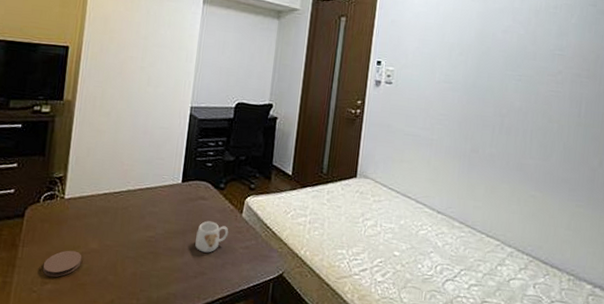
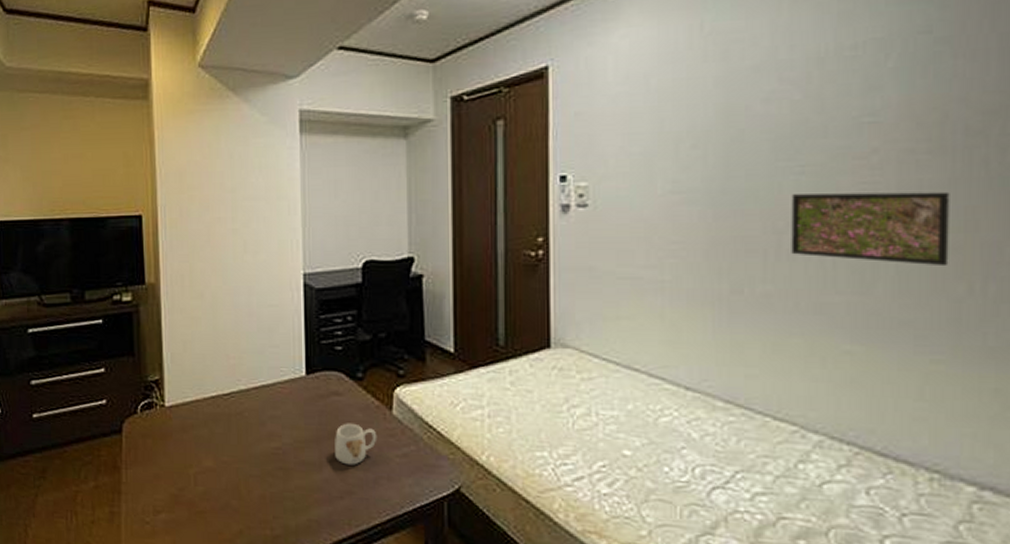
coaster: present [42,250,82,278] -> none [152,470,197,505]
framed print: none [508,93,596,148] -> present [791,191,950,267]

